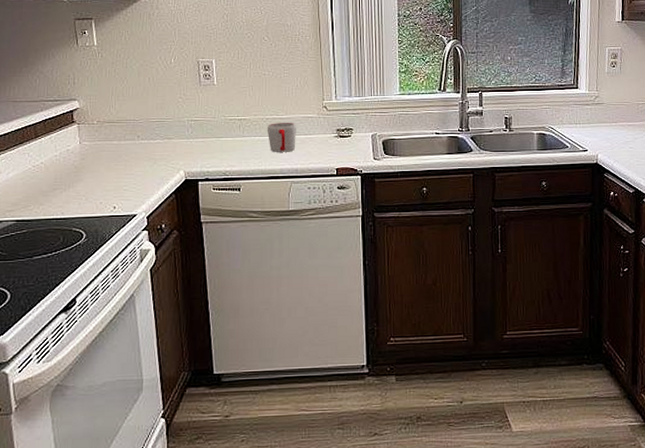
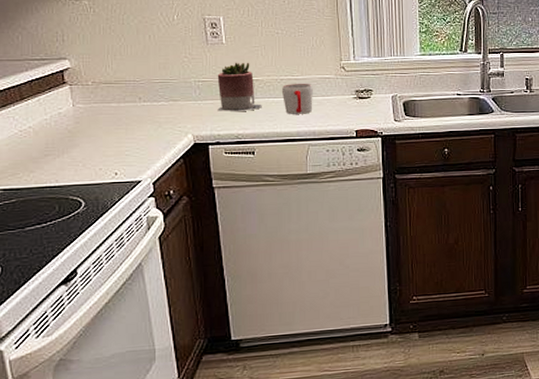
succulent planter: none [207,102,248,149] -> present [217,62,262,111]

